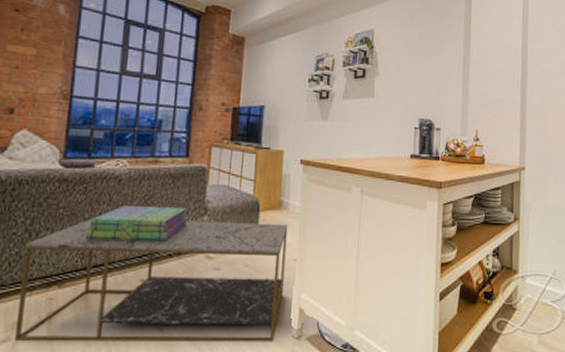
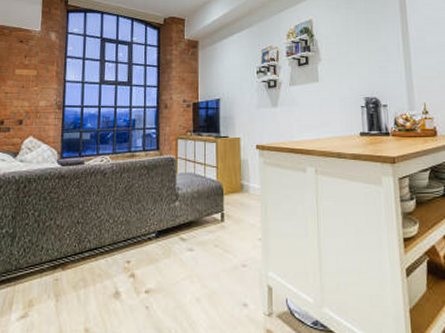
coffee table: present [14,218,288,343] -> none [30,206,251,319]
stack of books: present [84,206,189,242] -> none [80,196,163,228]

